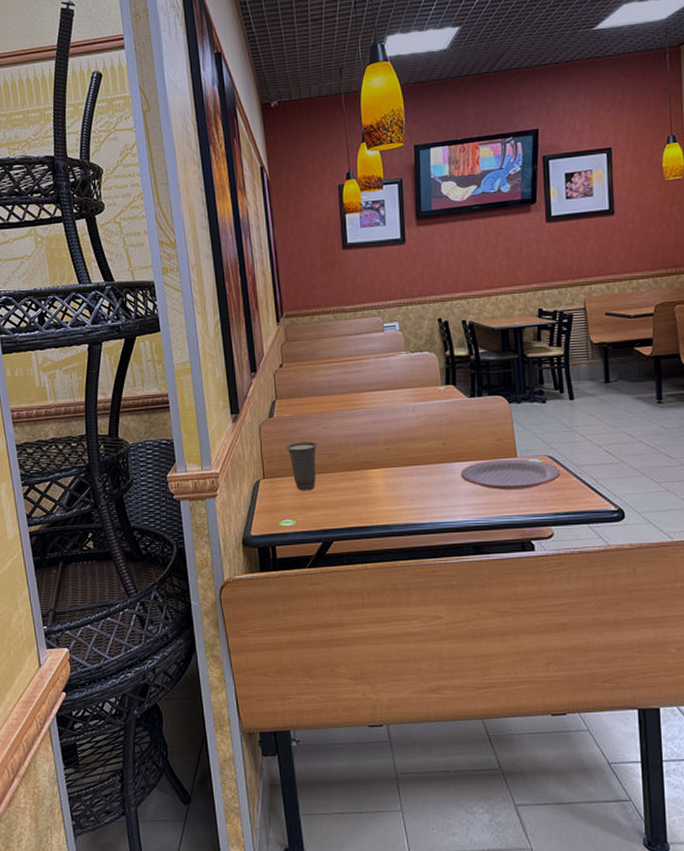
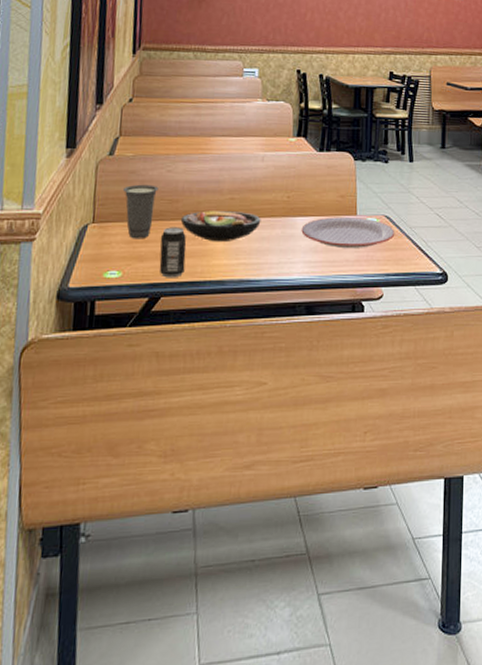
beverage can: none [325,478,352,525] -> present [159,227,187,278]
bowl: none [341,461,419,490] -> present [180,211,261,243]

